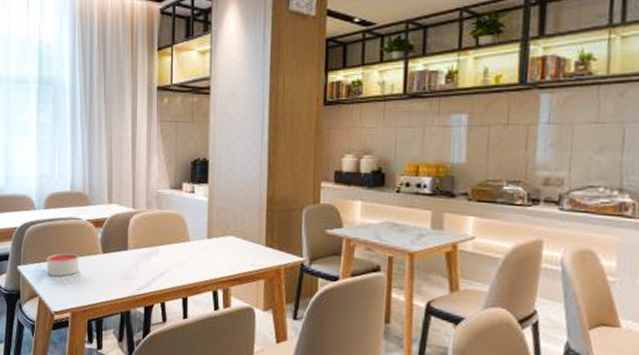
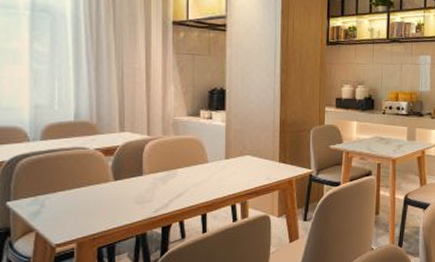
candle: present [47,252,79,277] -> none [45,183,86,208]

